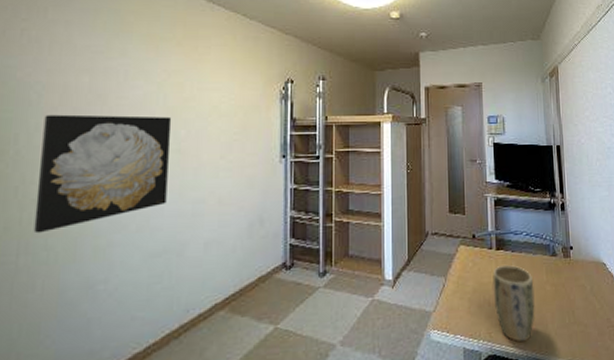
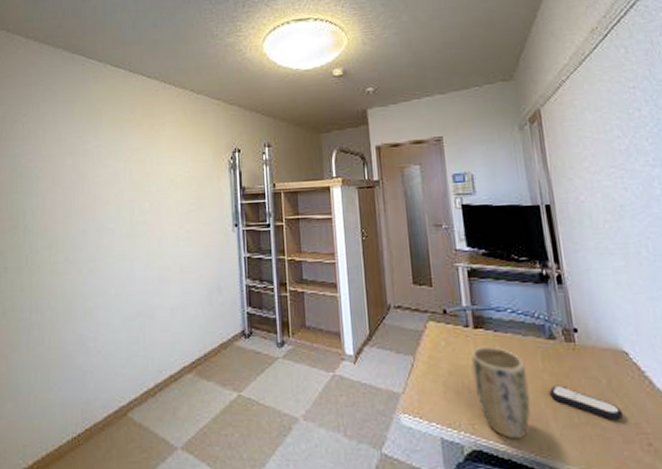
wall art: present [33,114,172,234] -> none [40,191,138,295]
remote control: none [550,293,600,319] -> present [550,385,624,421]

